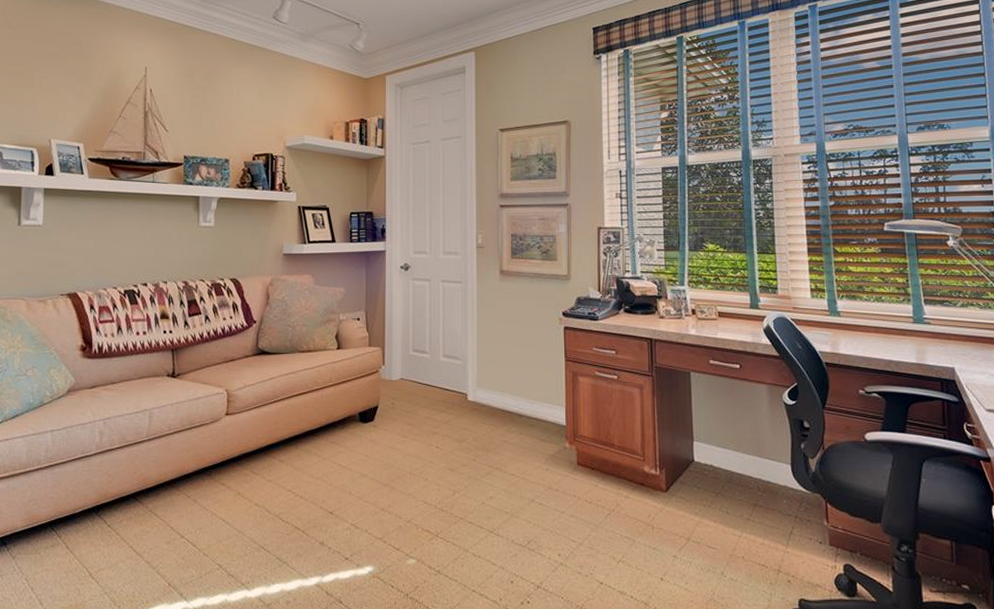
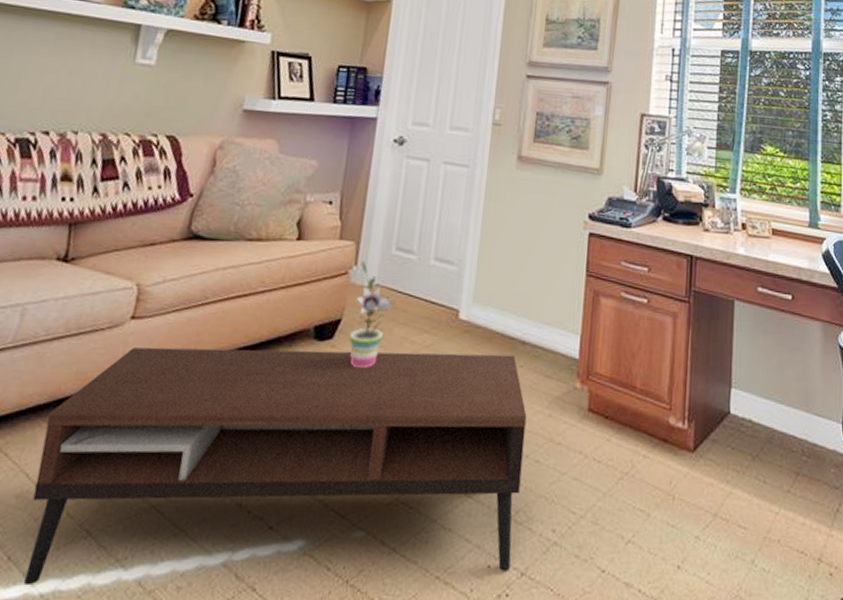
coffee table: none [178,425,530,603] -> present [23,347,527,586]
potted plant: none [385,361,420,442] -> present [348,261,398,368]

